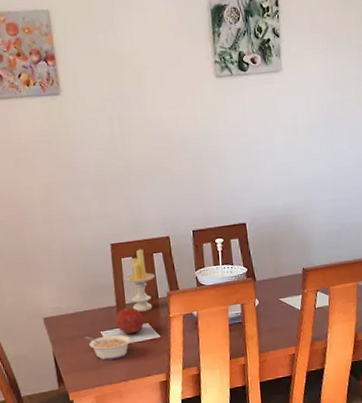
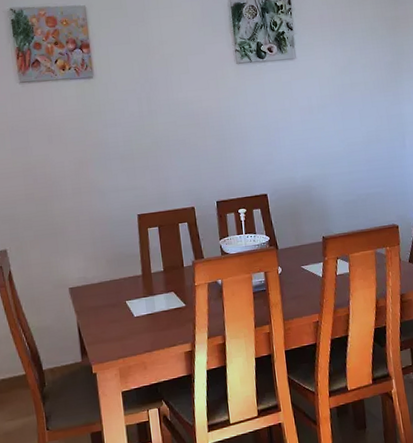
legume: present [85,334,132,360] -> none [110,304,157,331]
fruit: present [115,306,145,334] -> none [141,275,170,304]
candle: present [124,249,155,312] -> none [150,219,180,281]

